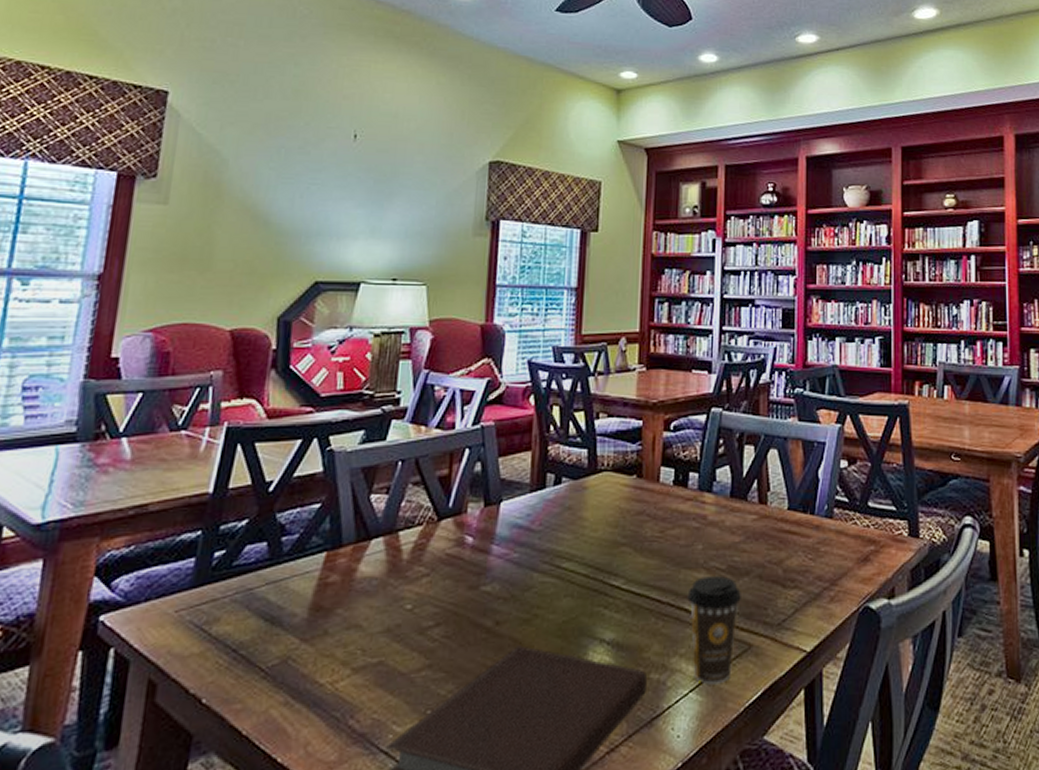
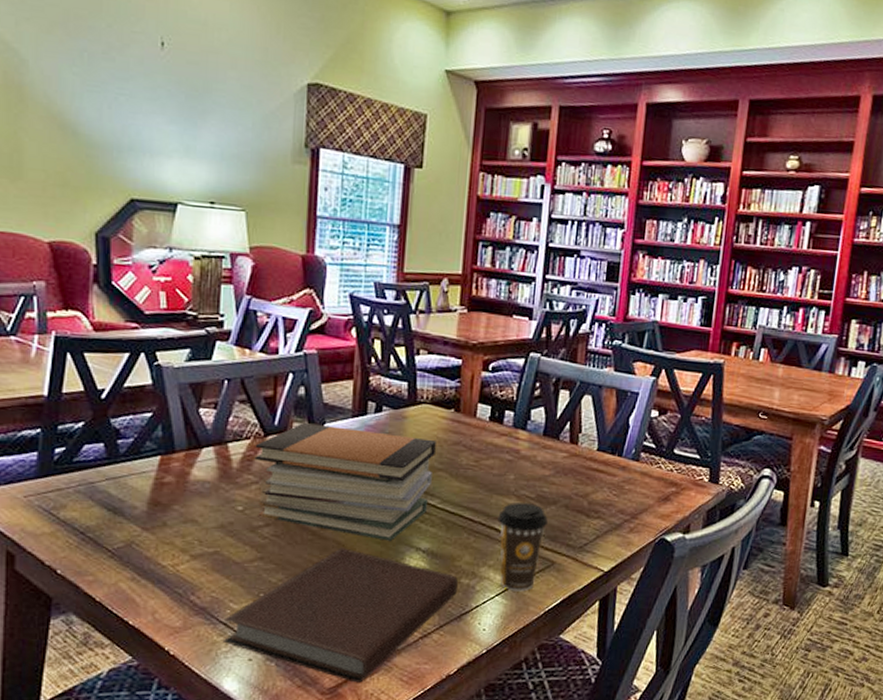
book stack: none [426,501,619,634] -> present [254,422,436,541]

